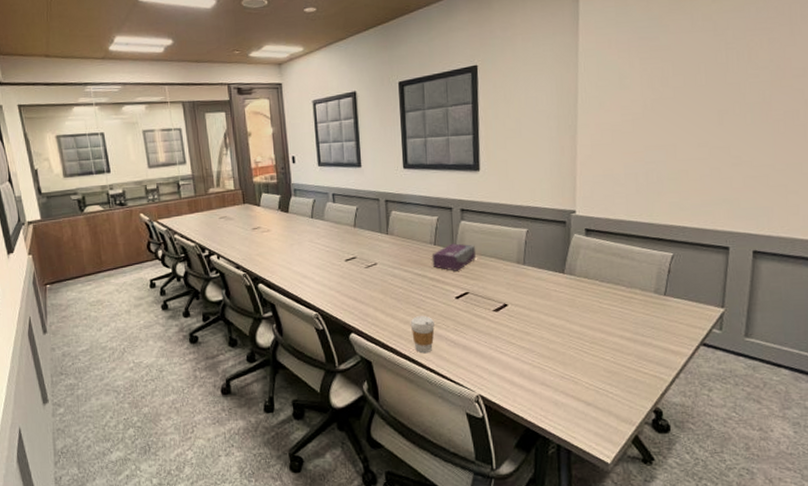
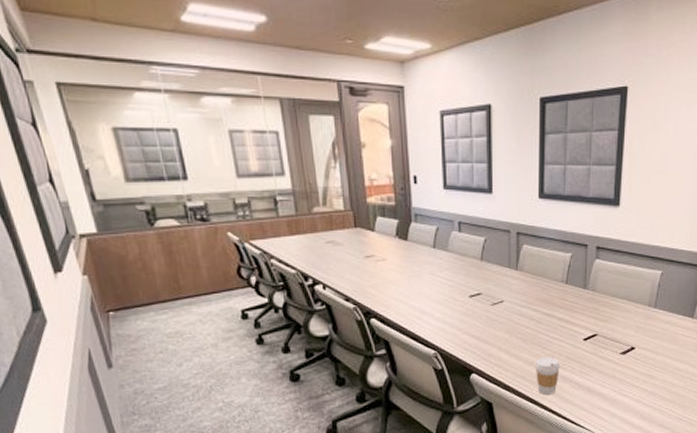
tissue box: present [431,243,476,271] -> none [562,283,609,312]

